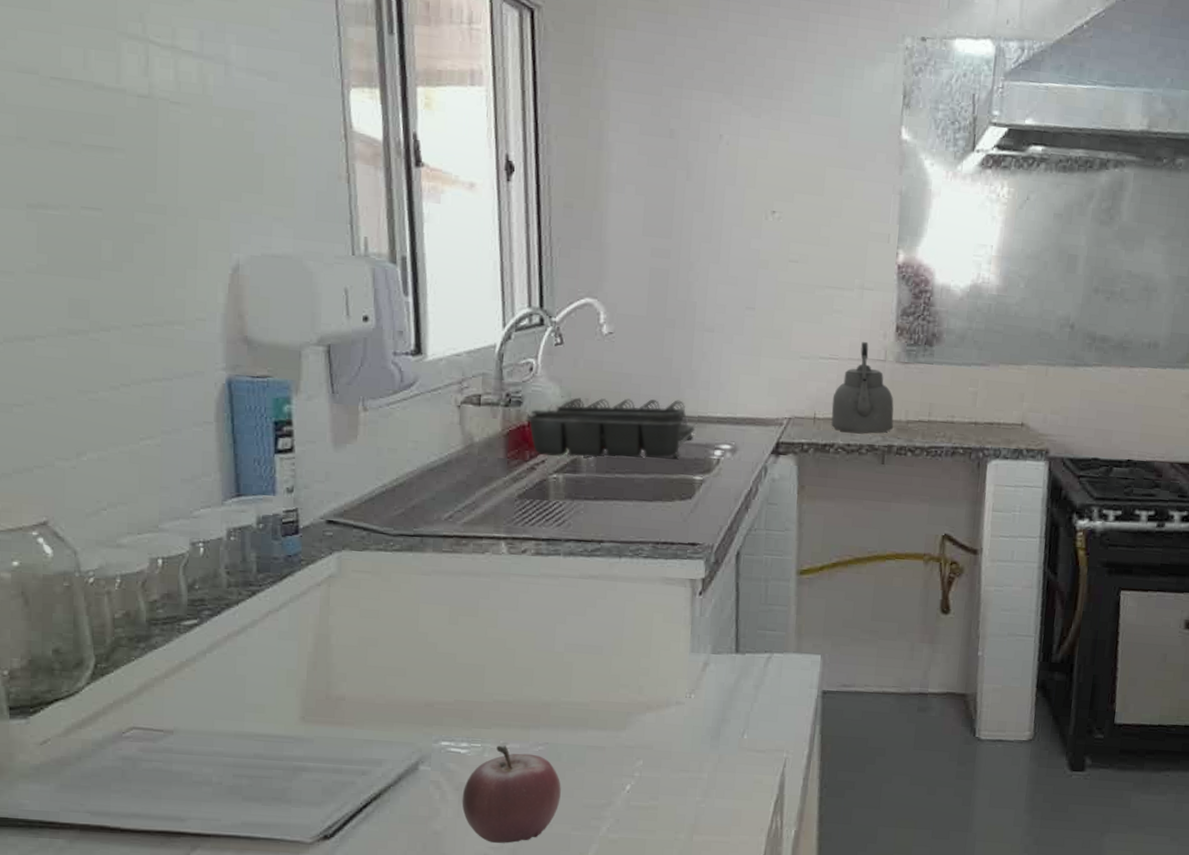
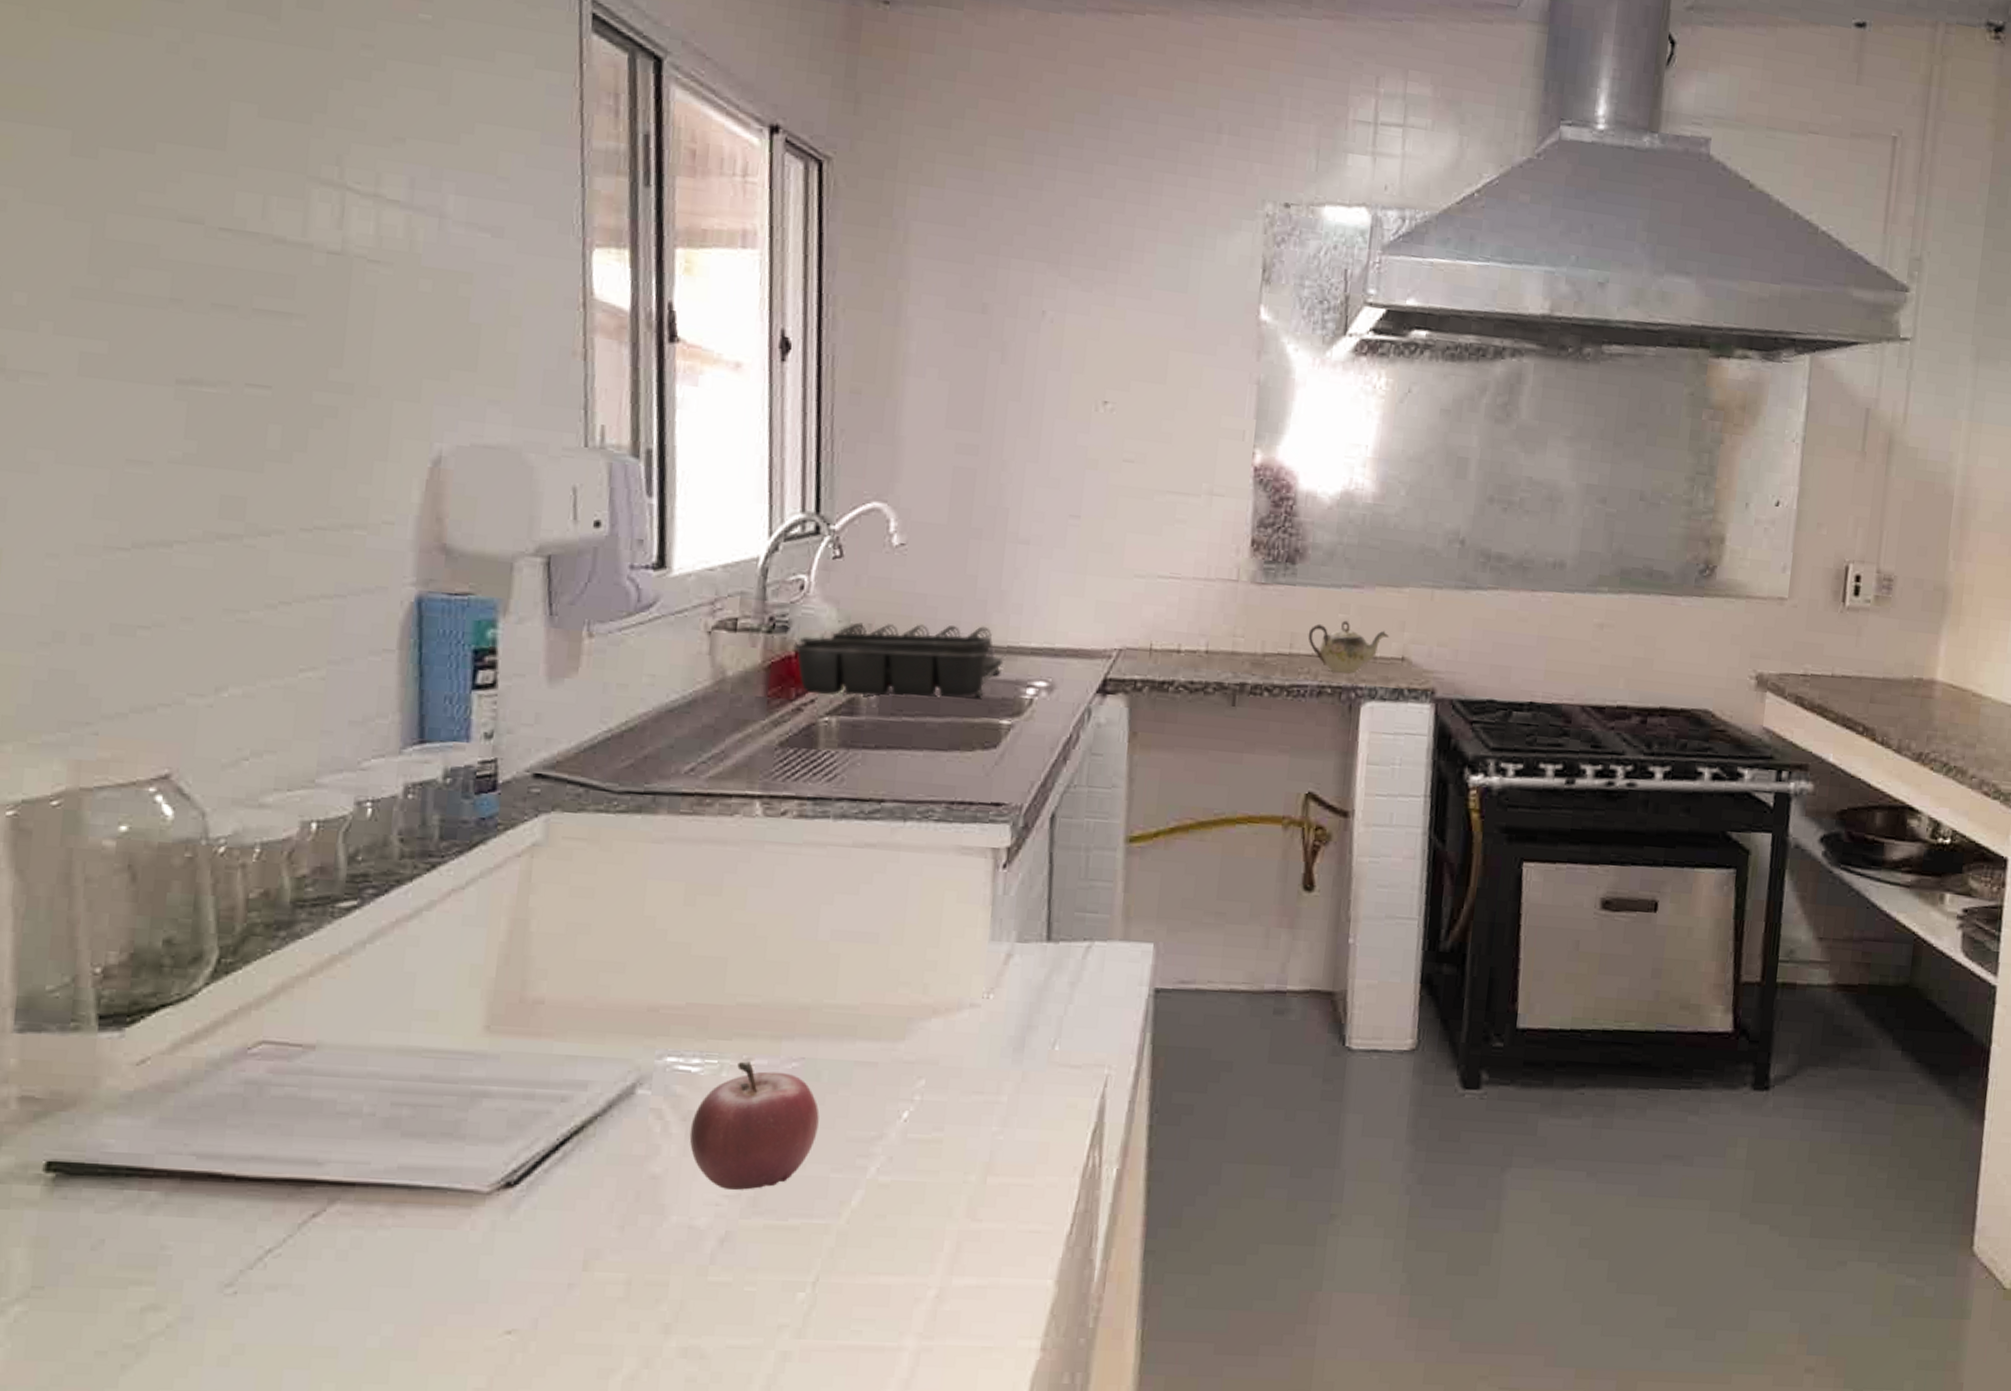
kettle: present [831,341,894,434] -> none [1171,557,1248,669]
teapot: none [943,393,1010,437] -> present [1308,620,1389,674]

